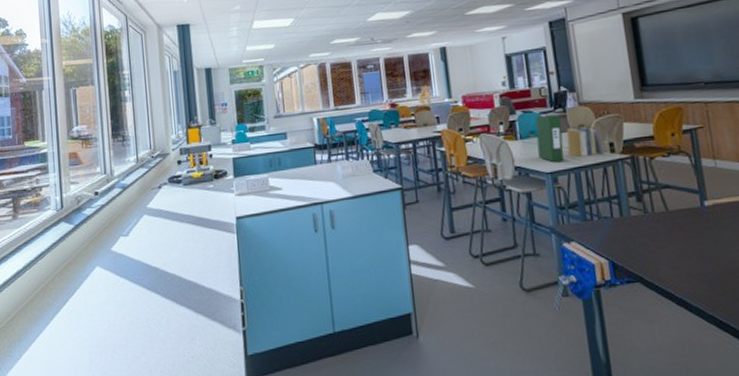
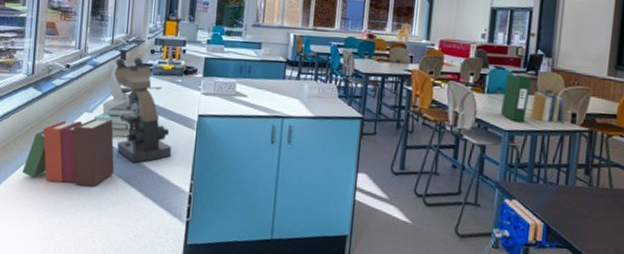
books: none [65,240,160,317] -> present [22,118,115,187]
books: none [130,216,175,257] -> present [93,100,138,137]
microscope: none [138,166,164,235] -> present [102,49,131,114]
microscope: none [143,171,216,280] -> present [114,57,172,164]

